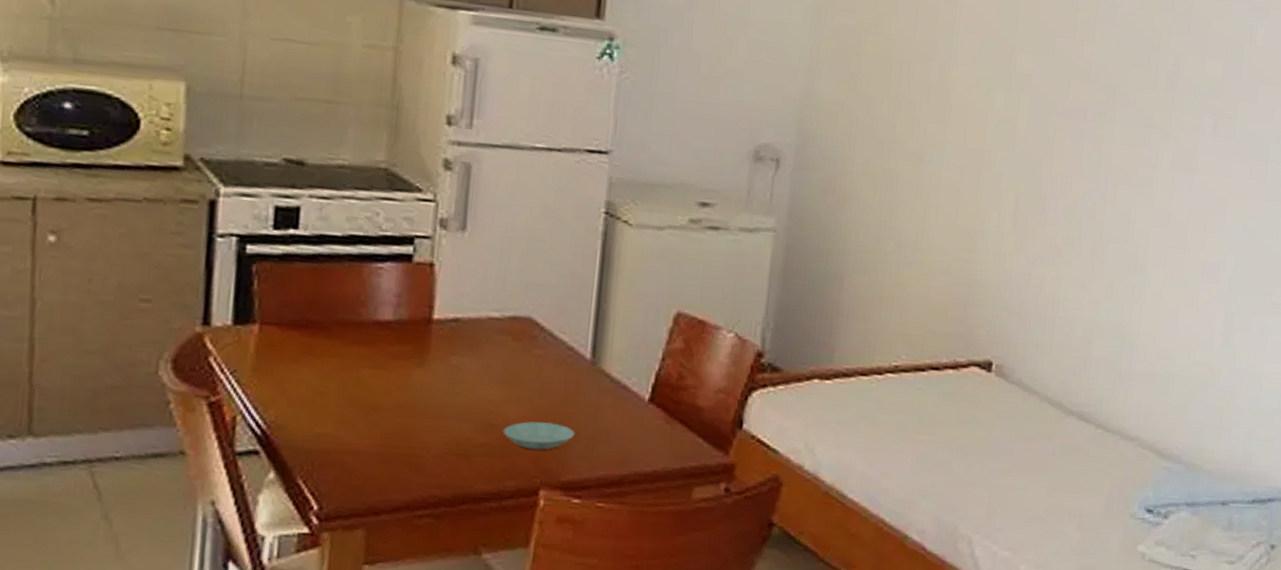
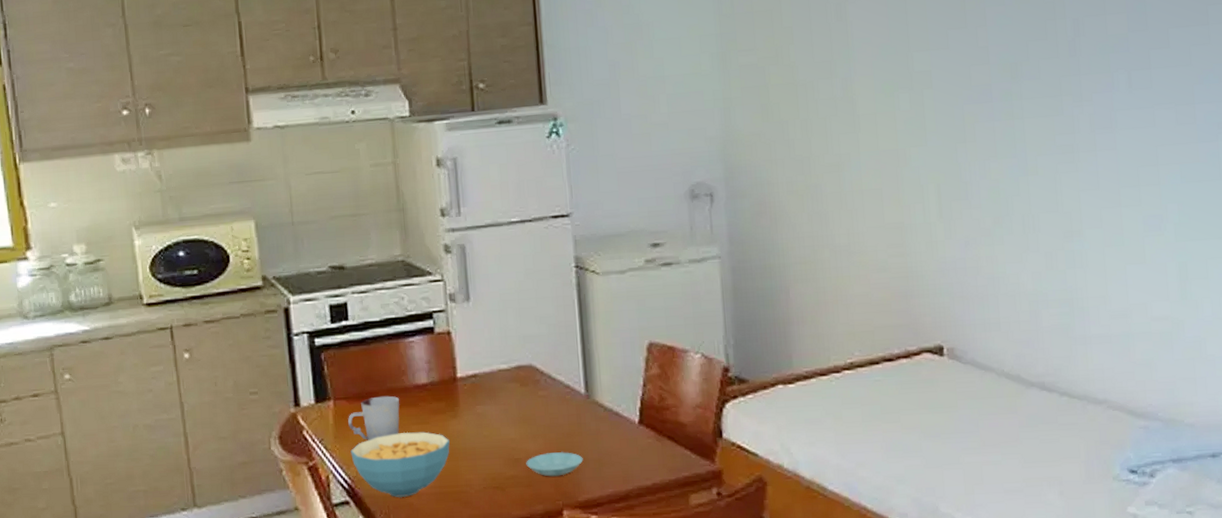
cereal bowl: none [272,375,409,454] -> present [350,432,450,497]
cup: none [275,327,351,380] -> present [348,395,400,441]

